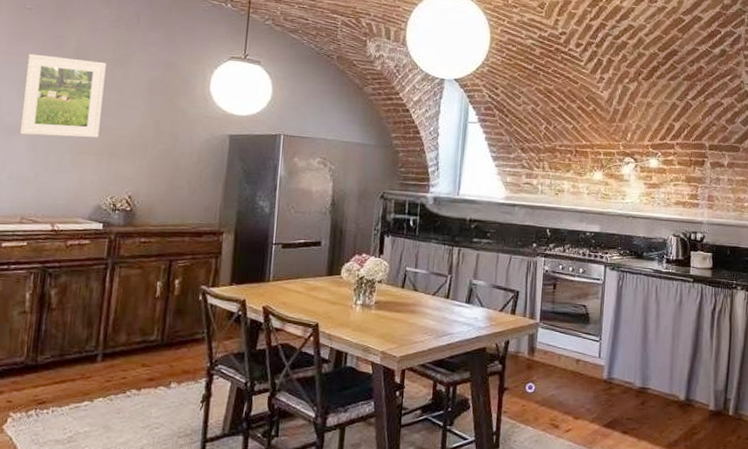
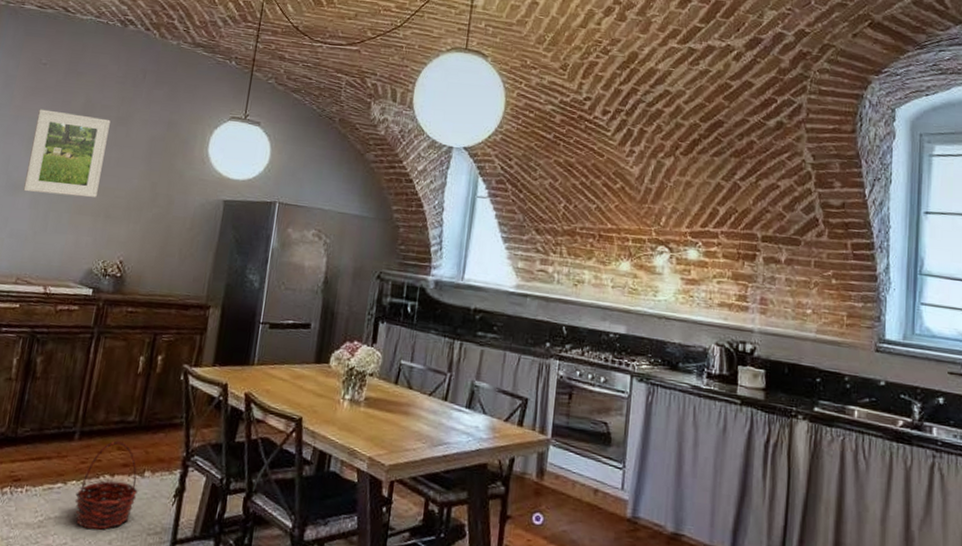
basket: none [103,358,165,438] -> present [75,440,138,530]

